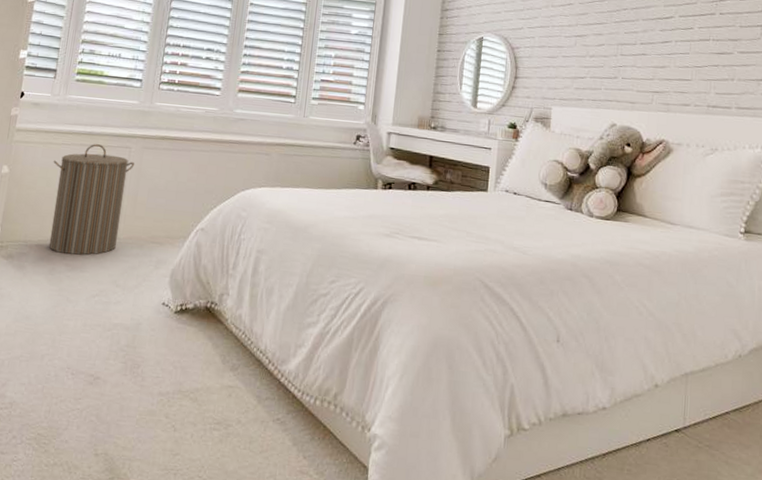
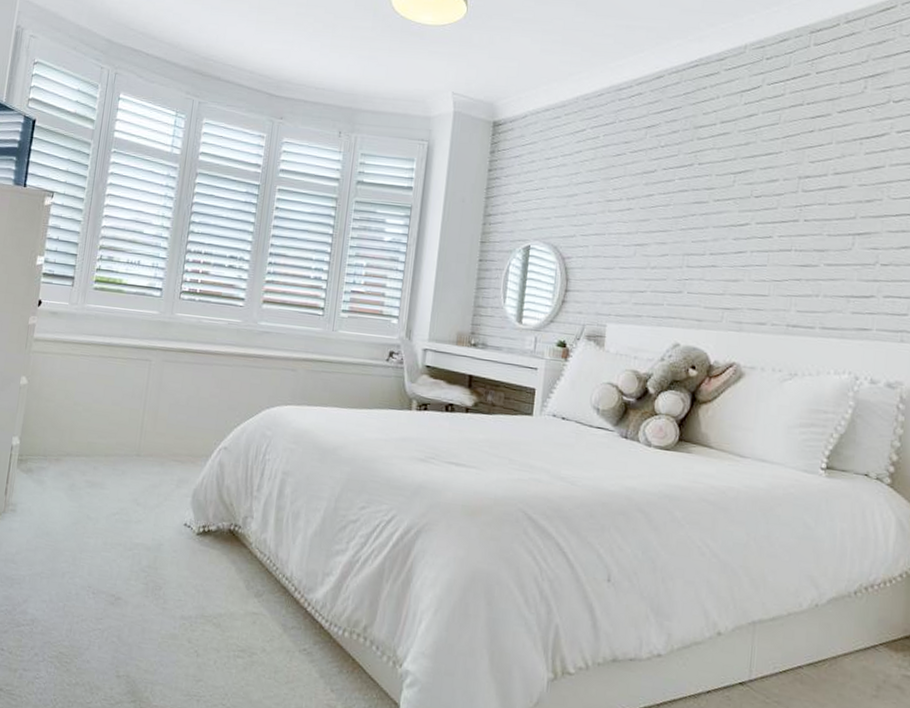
laundry hamper: present [49,144,134,255] -> none [68,355,155,472]

